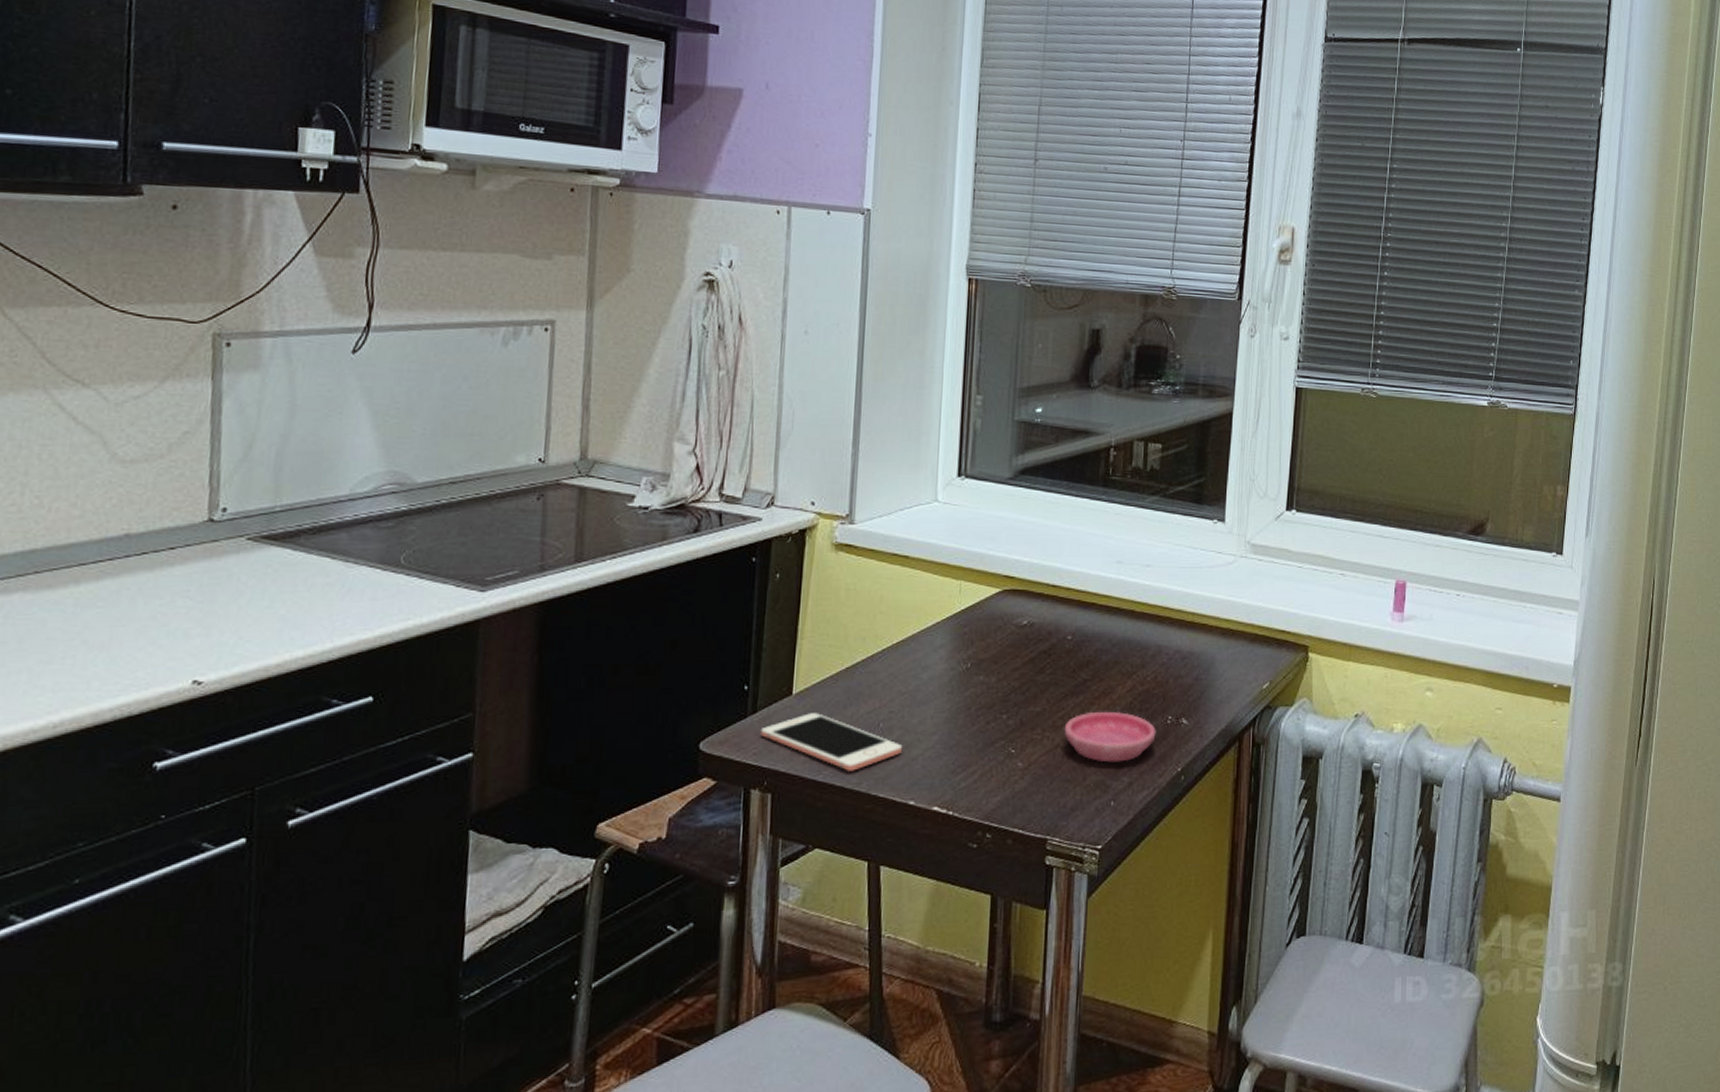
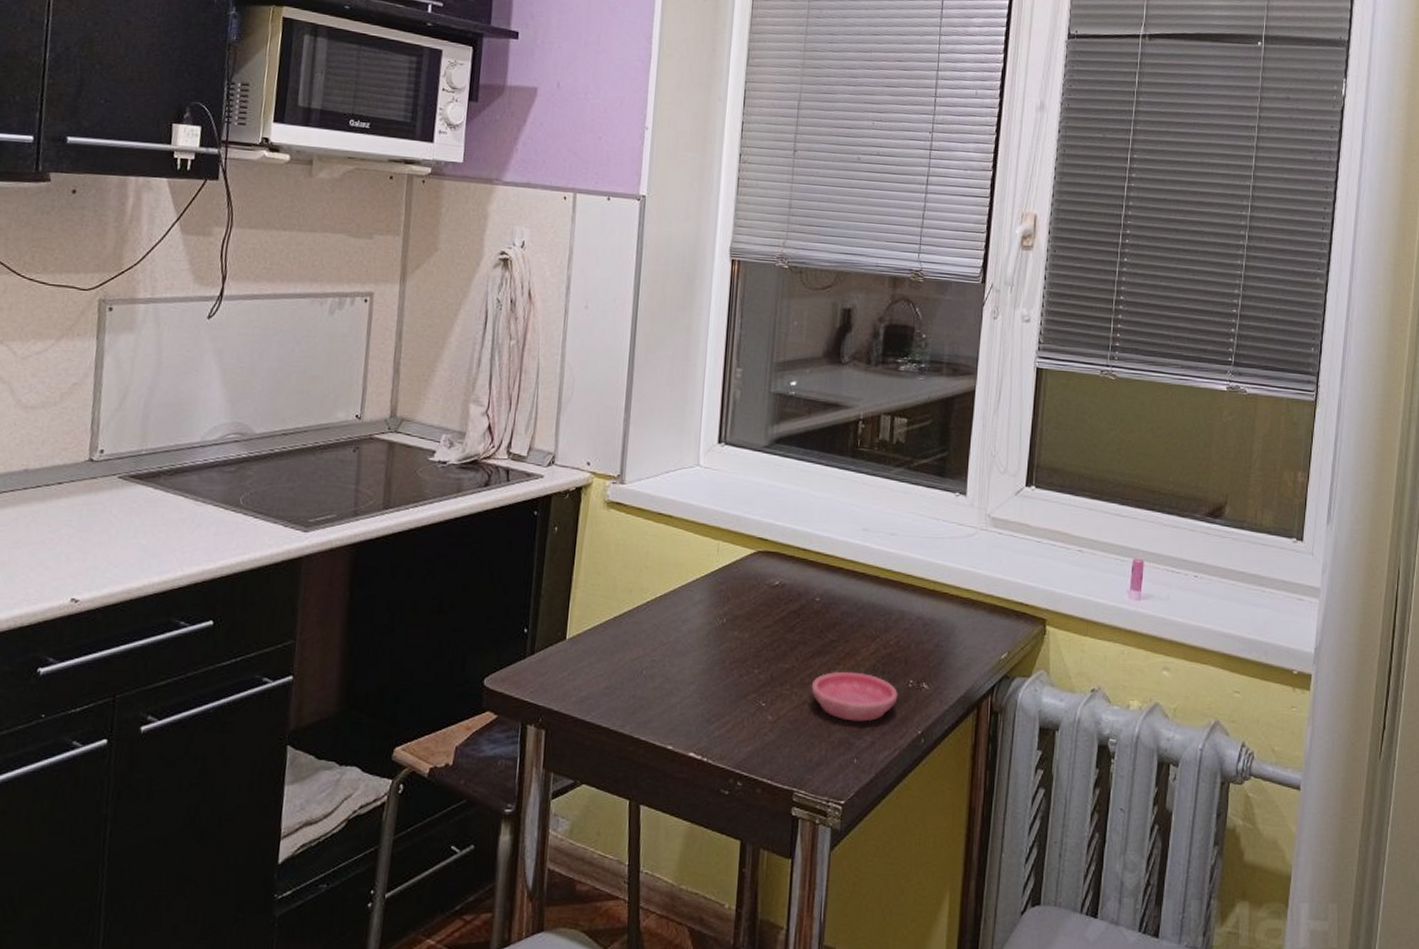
cell phone: present [760,713,903,771] -> none [537,657,664,714]

